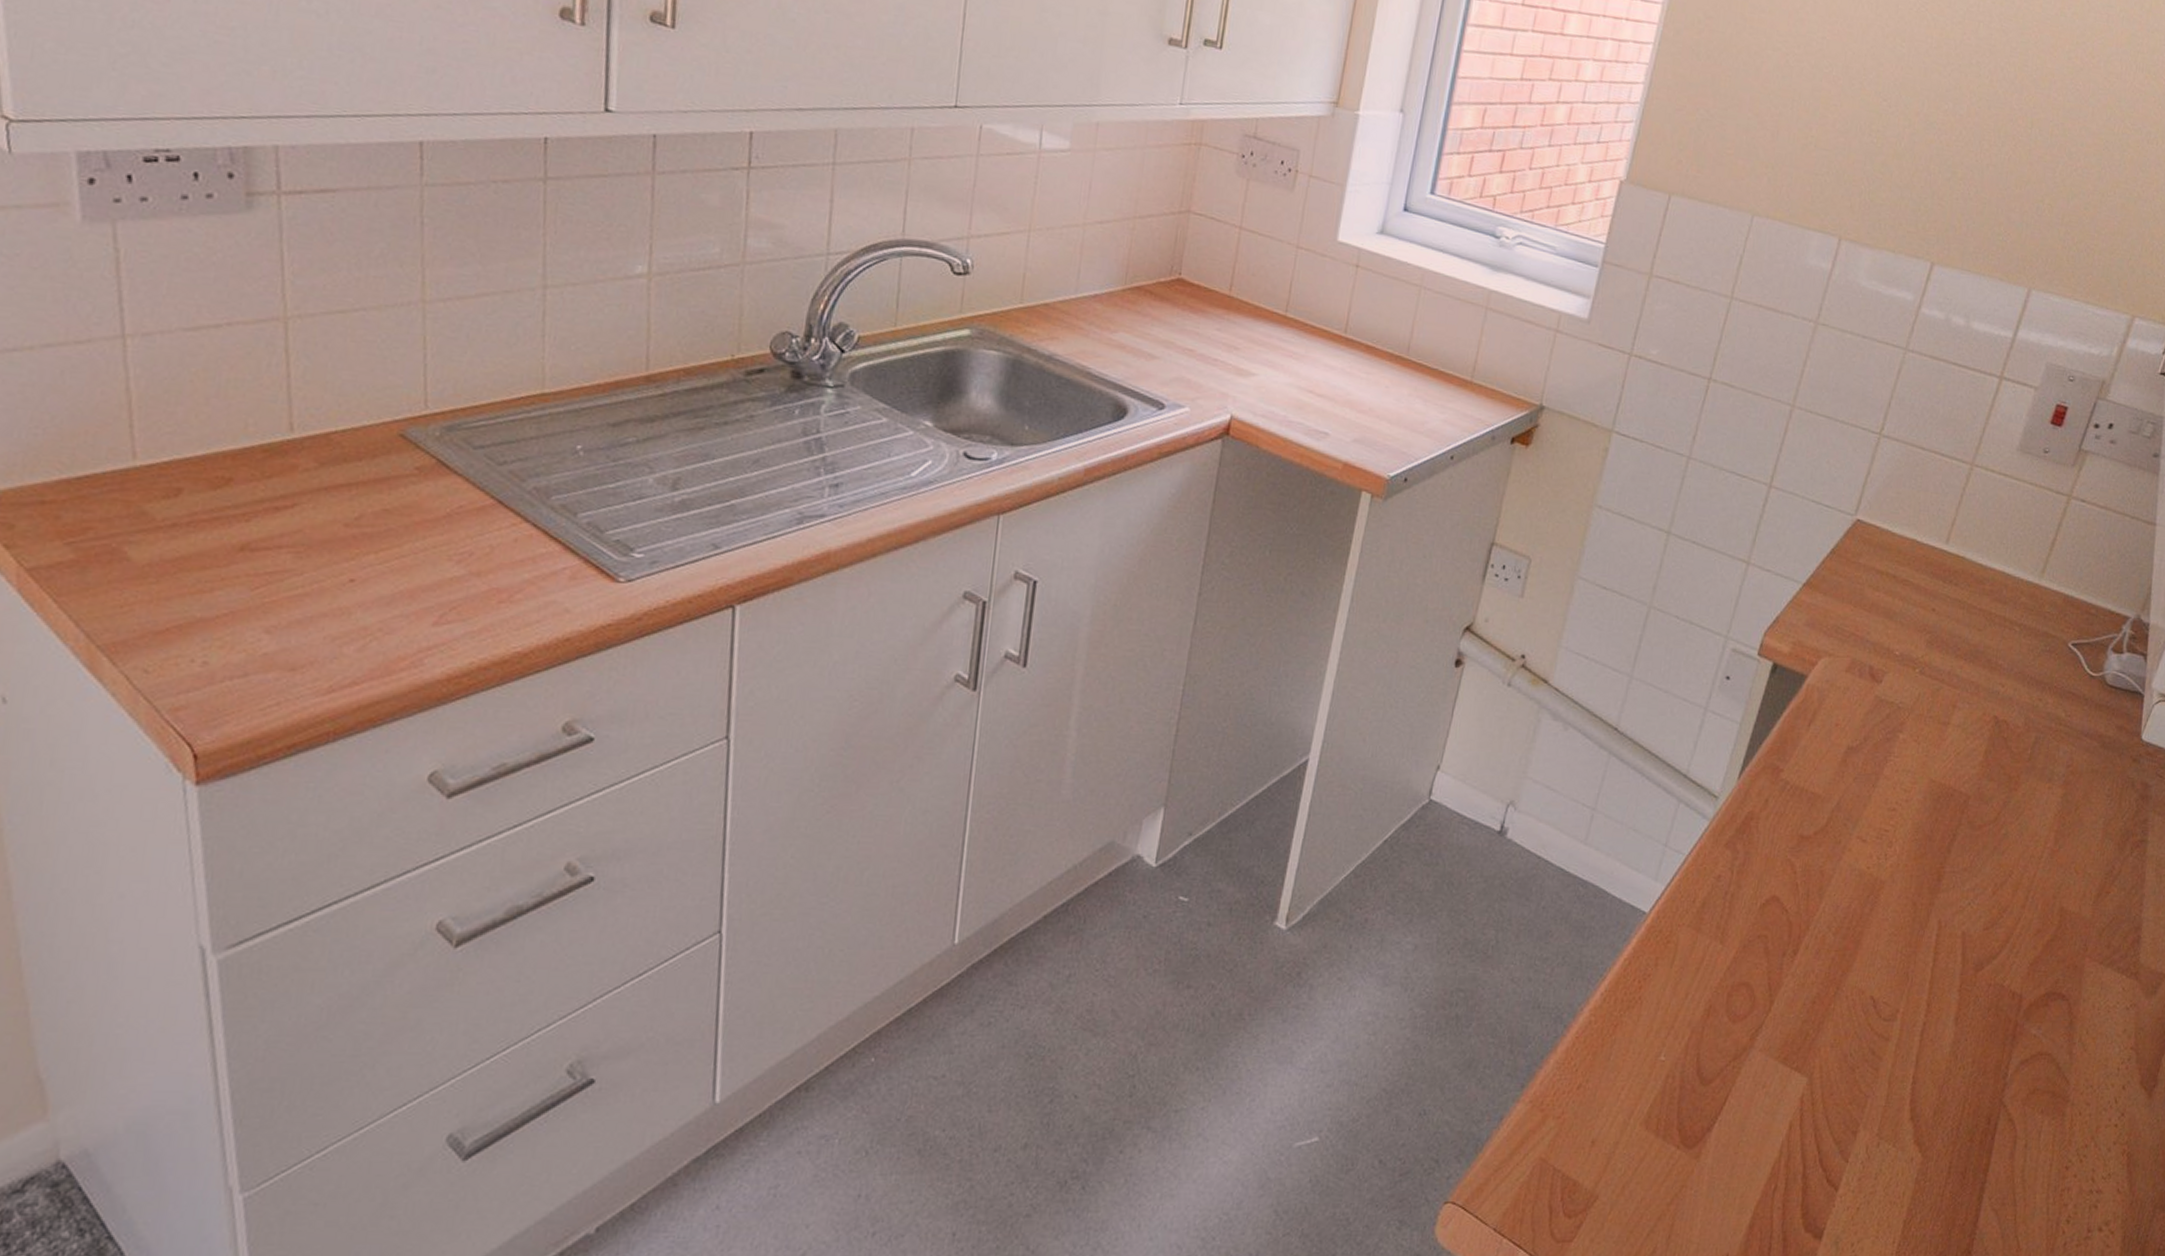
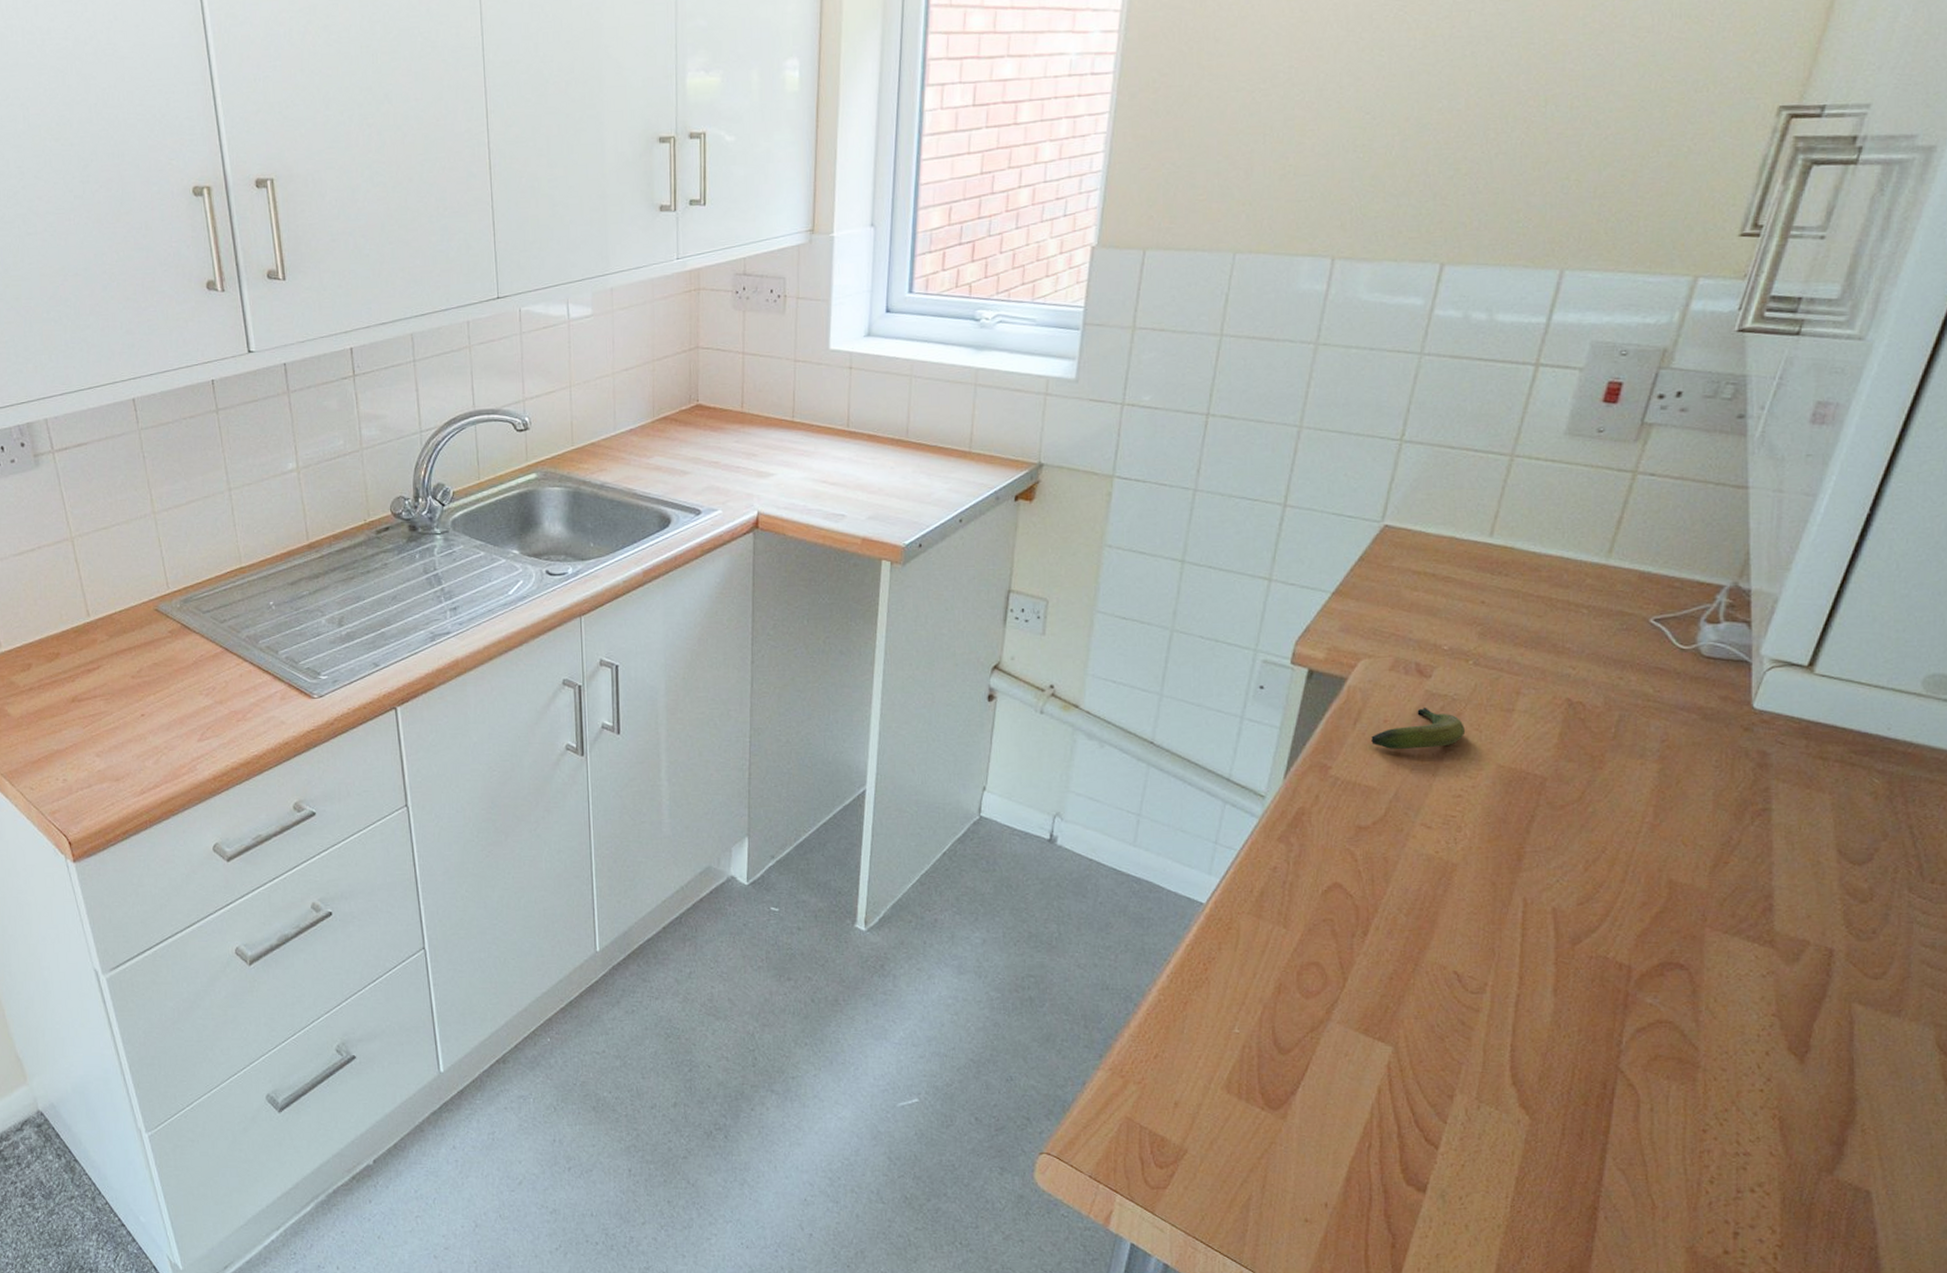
banana: none [1822,713,1906,757] -> present [1371,707,1466,749]

